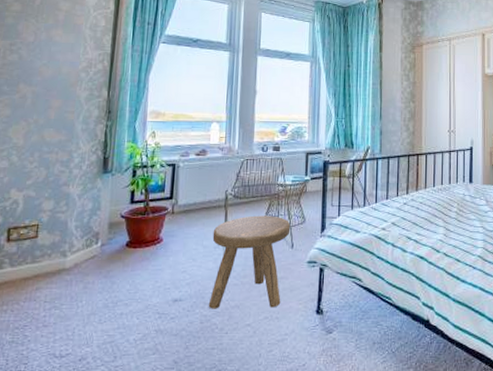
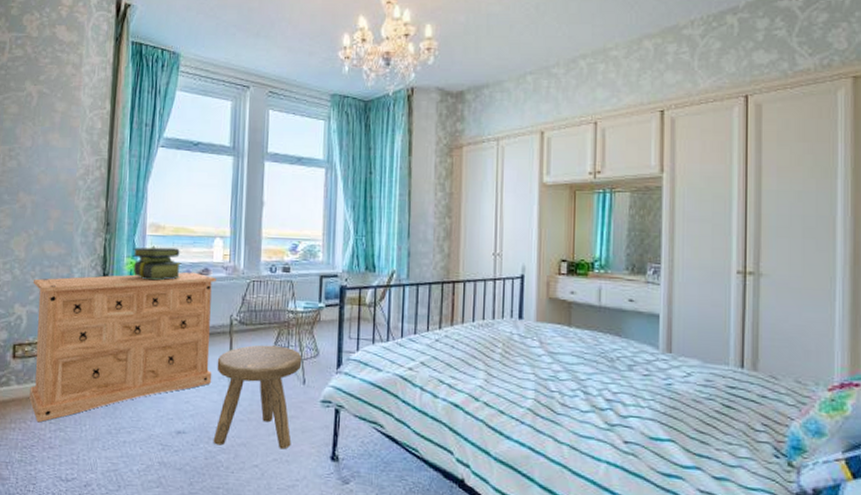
dresser: none [23,153,213,303] -> present [29,271,216,423]
stack of books: none [133,132,181,162] -> present [132,247,182,281]

